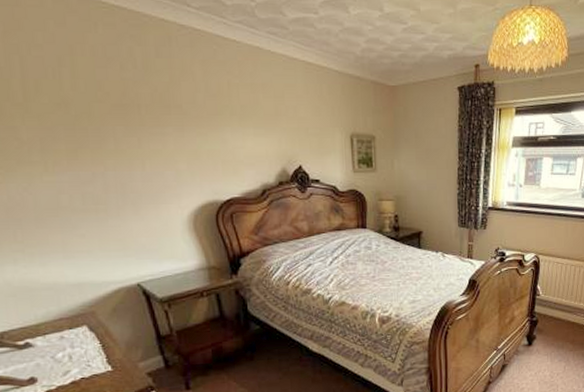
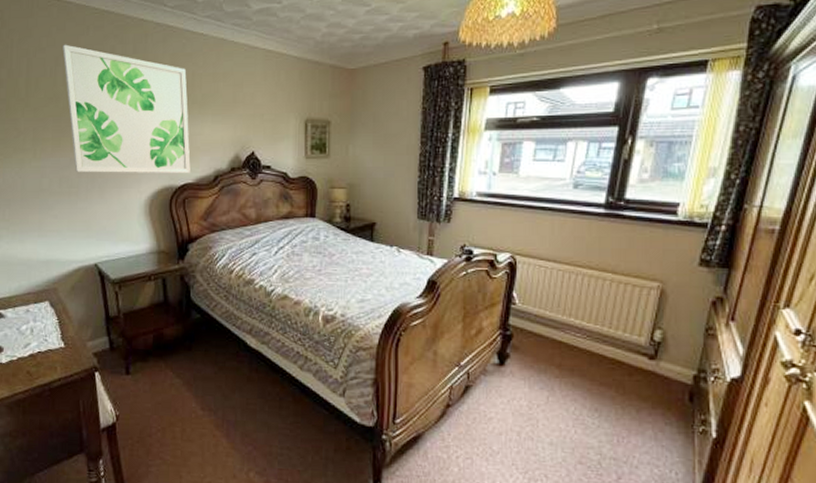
wall art: none [65,41,236,188] -> present [62,44,191,173]

